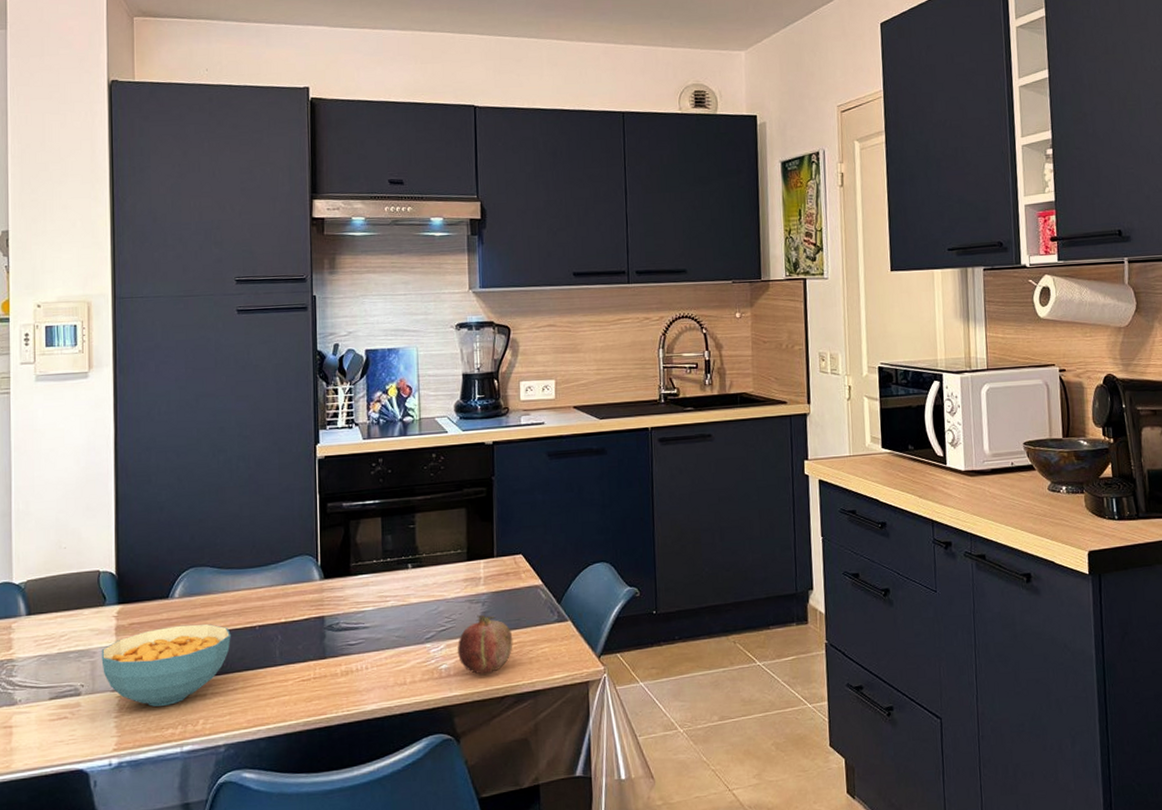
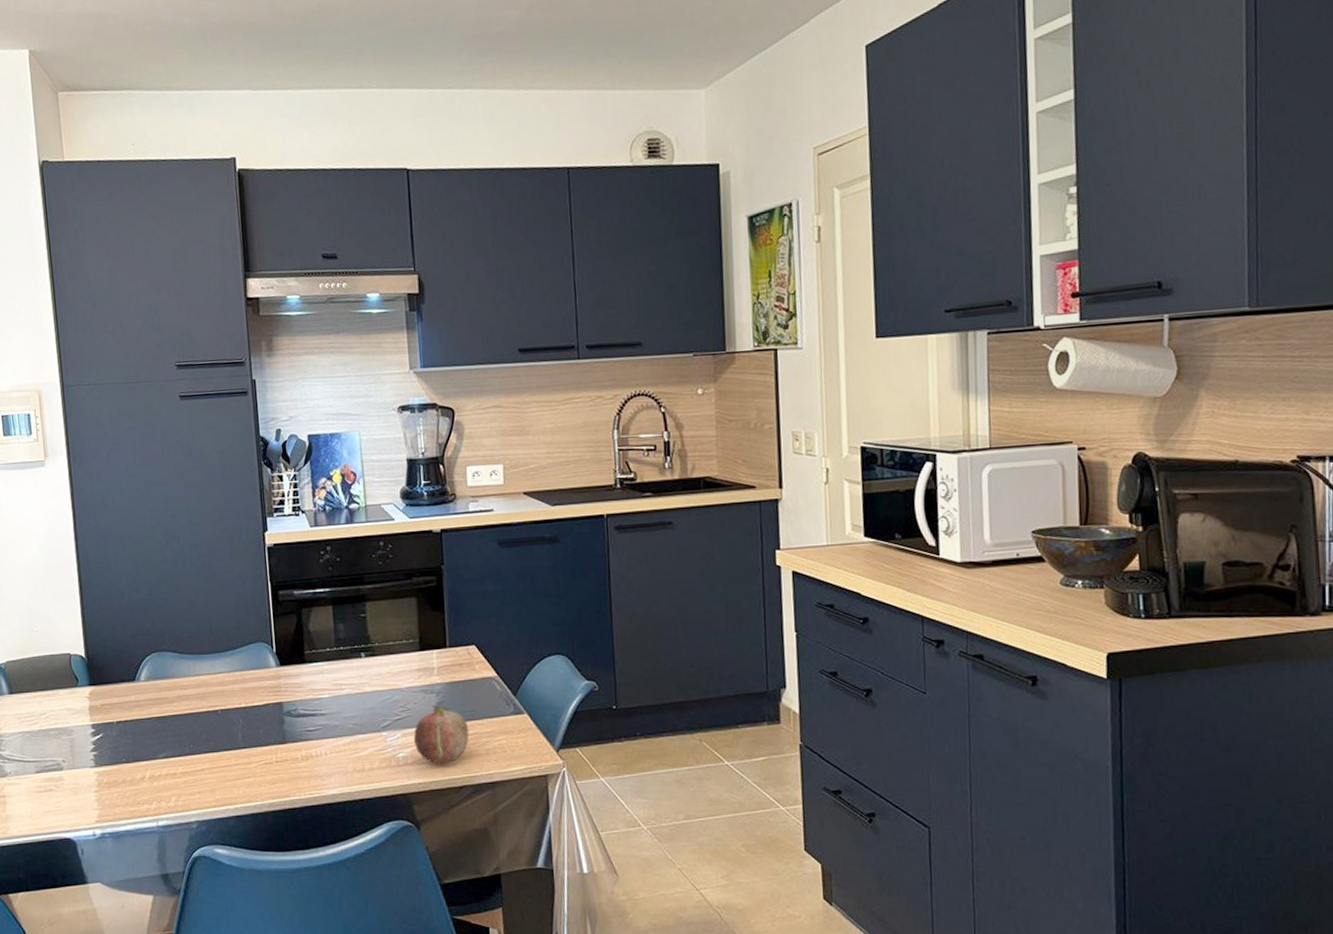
cereal bowl: present [101,624,231,707] -> none [78,706,196,783]

